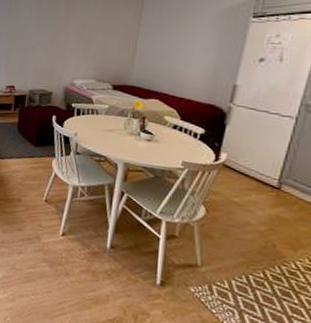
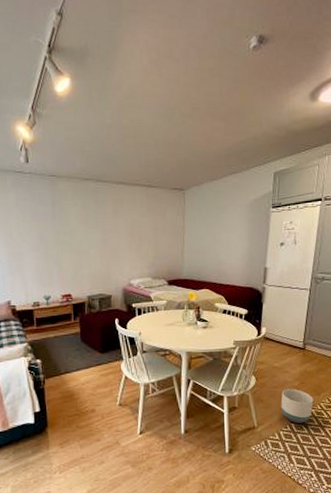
planter: none [236,231,286,280] -> present [281,388,314,423]

